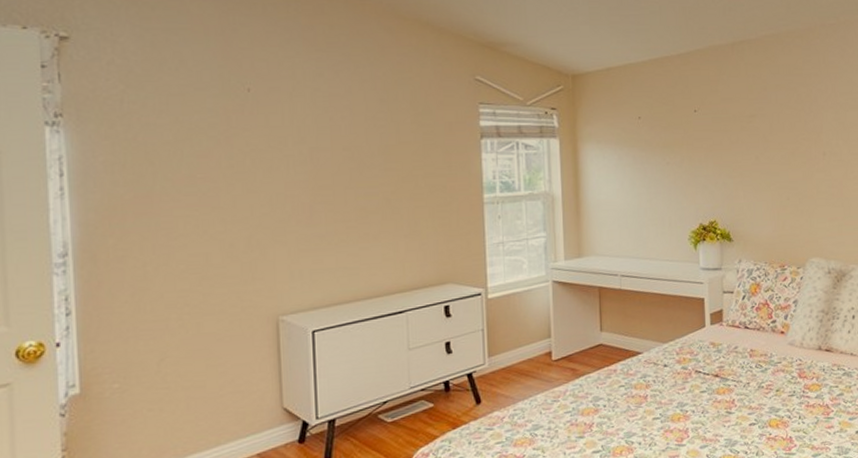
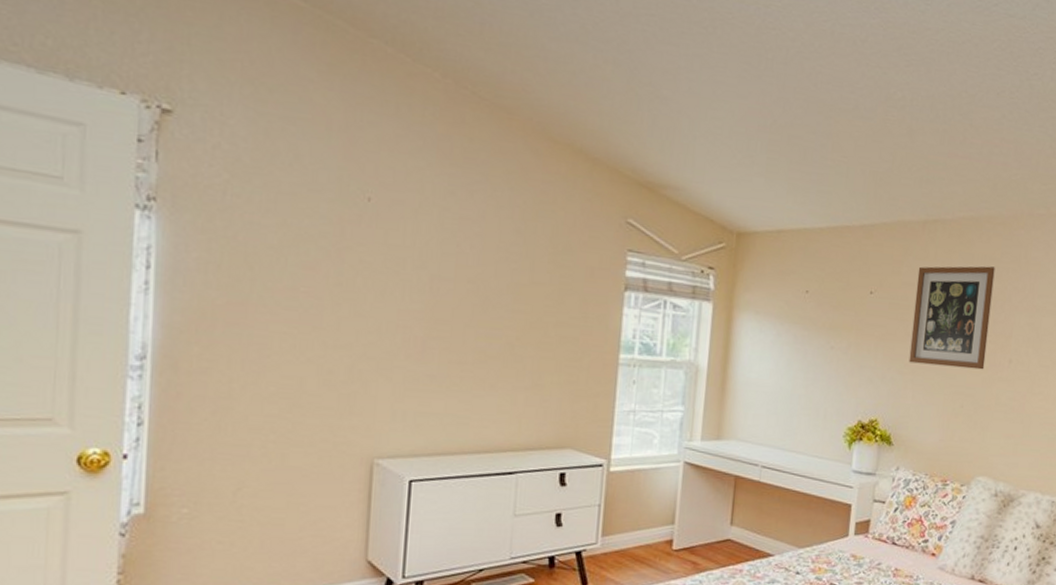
wall art: none [733,74,803,167] -> present [908,266,995,370]

